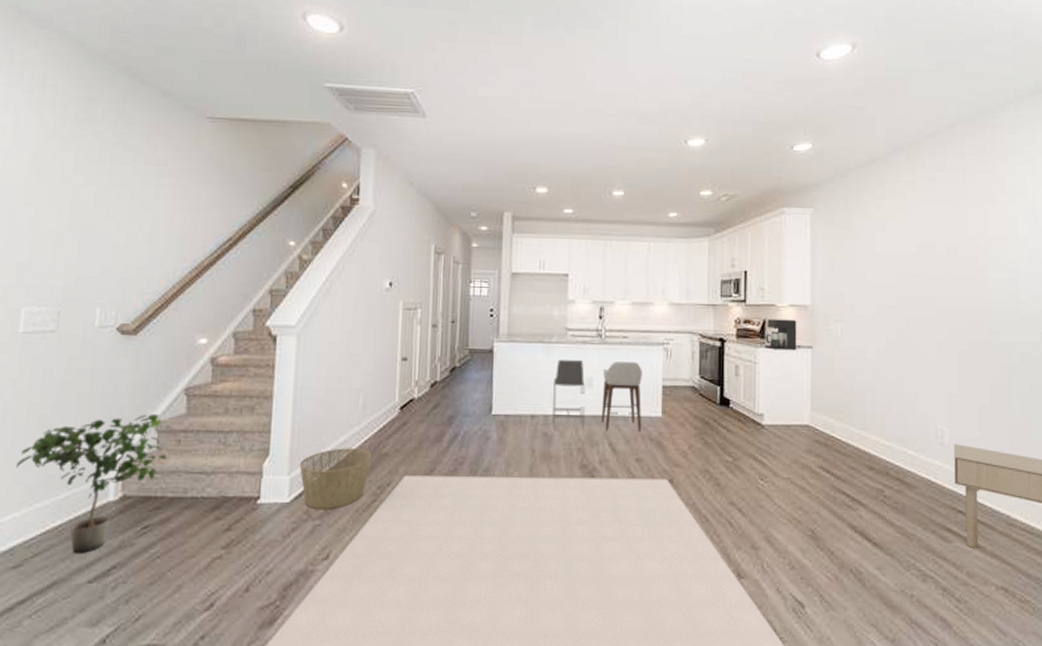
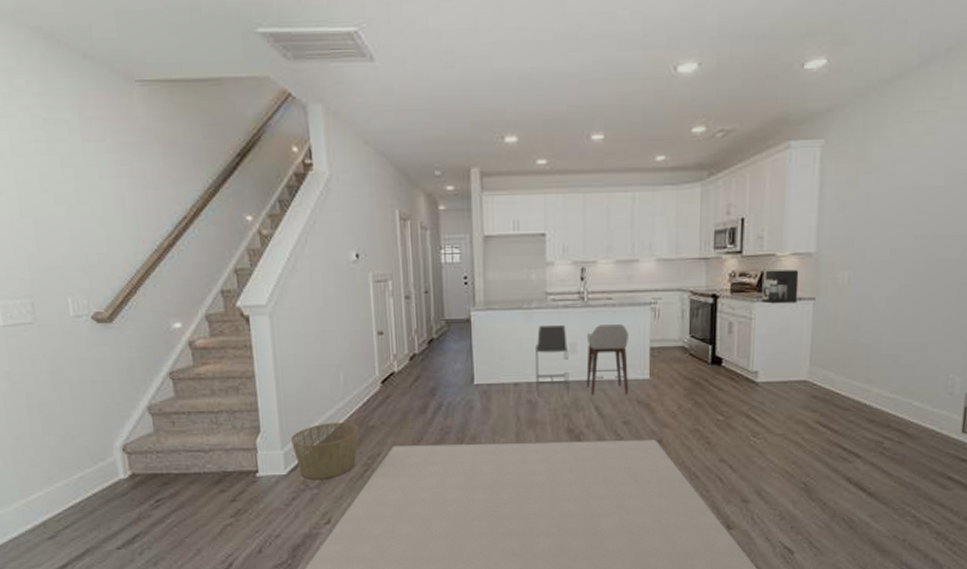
potted plant: present [16,414,168,553] -> none [29,398,166,525]

